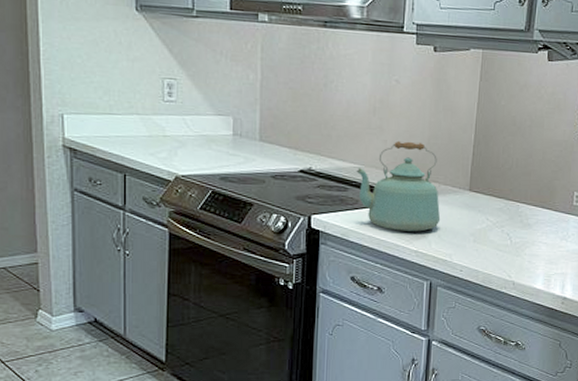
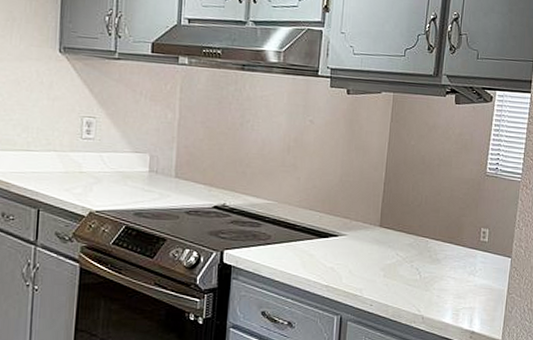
kettle: present [356,140,441,232] -> none [269,178,352,267]

